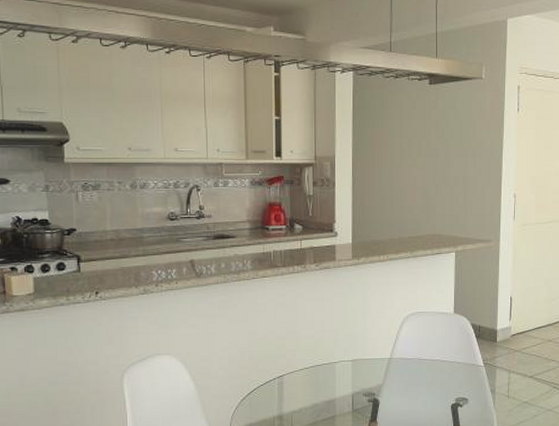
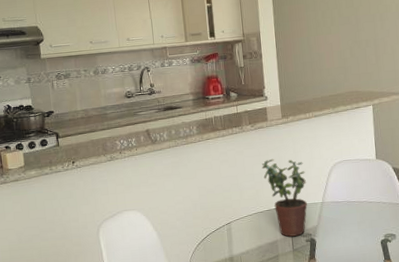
potted plant: none [324,304,374,395] -> present [261,158,307,237]

